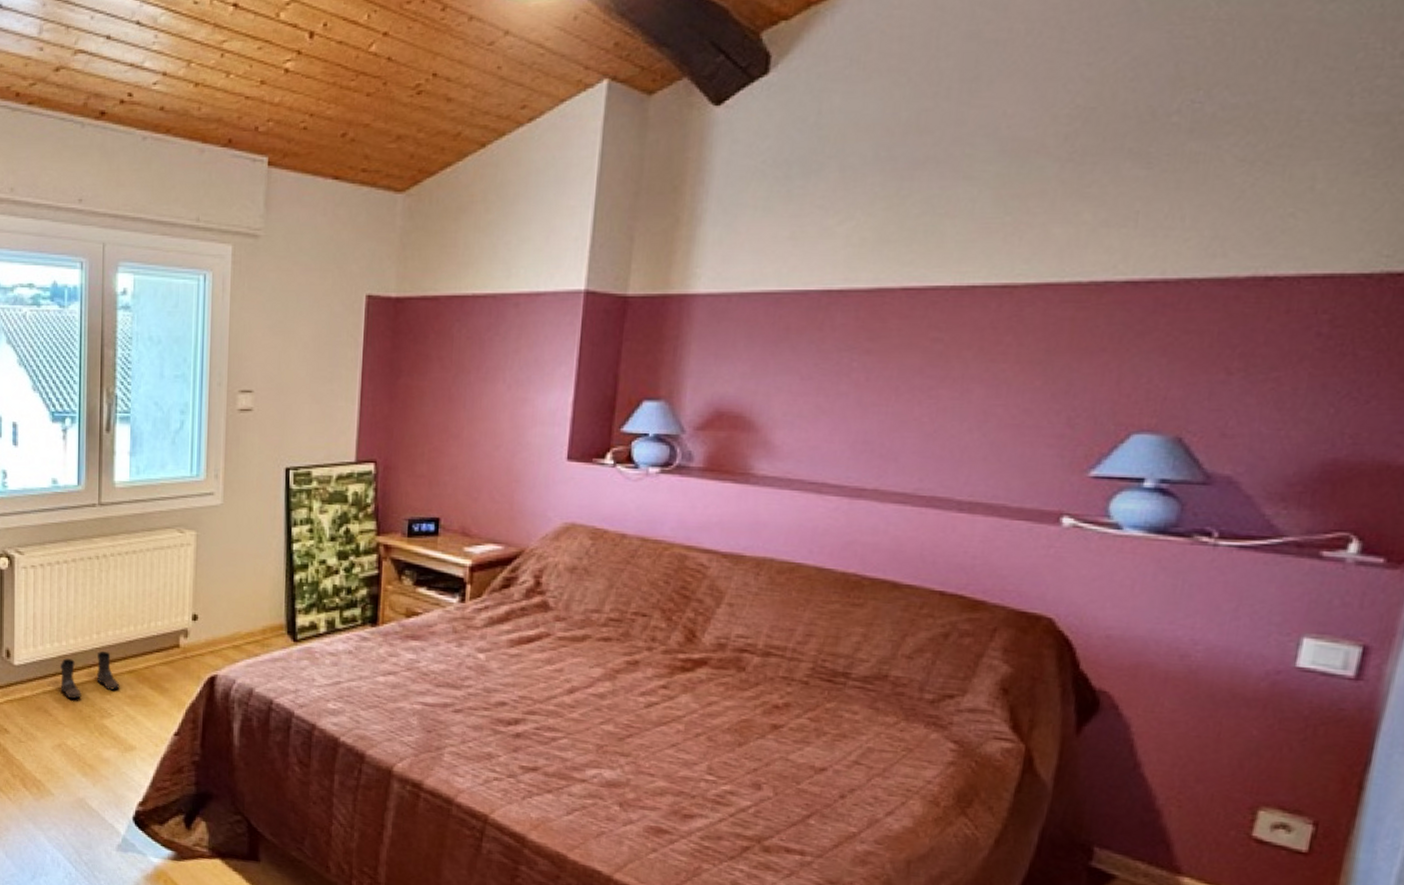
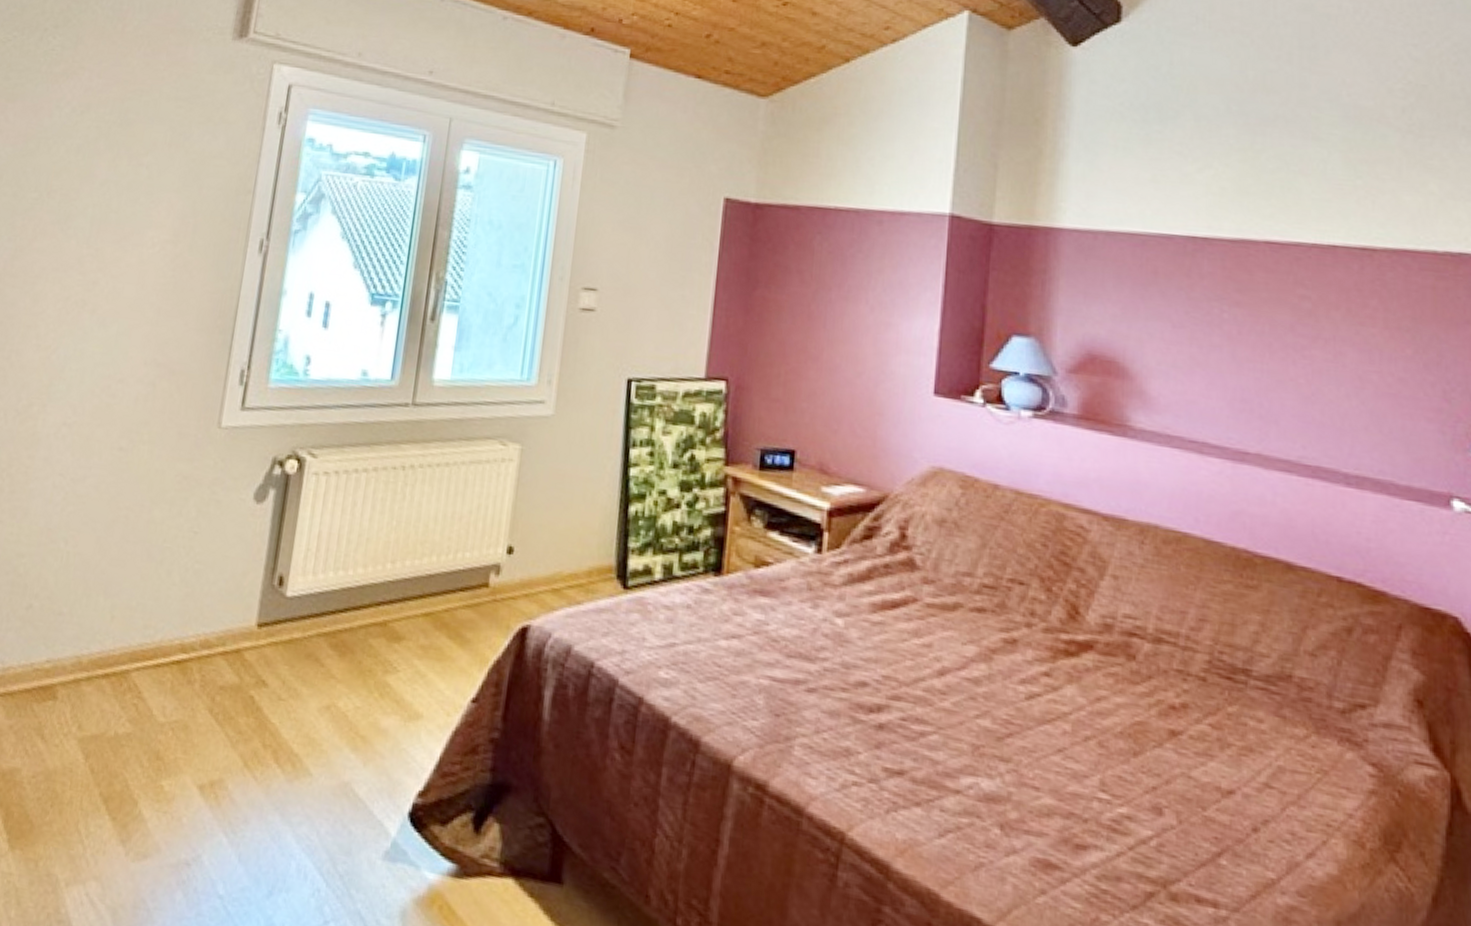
boots: present [59,651,120,699] -> none [339,586,412,646]

